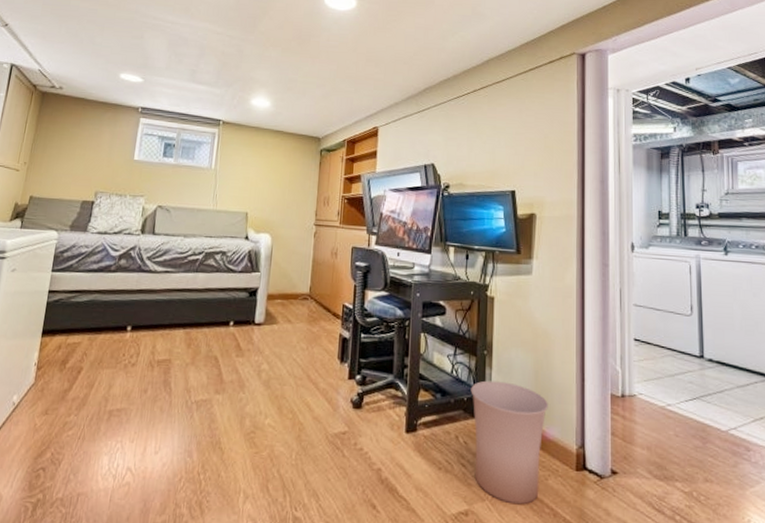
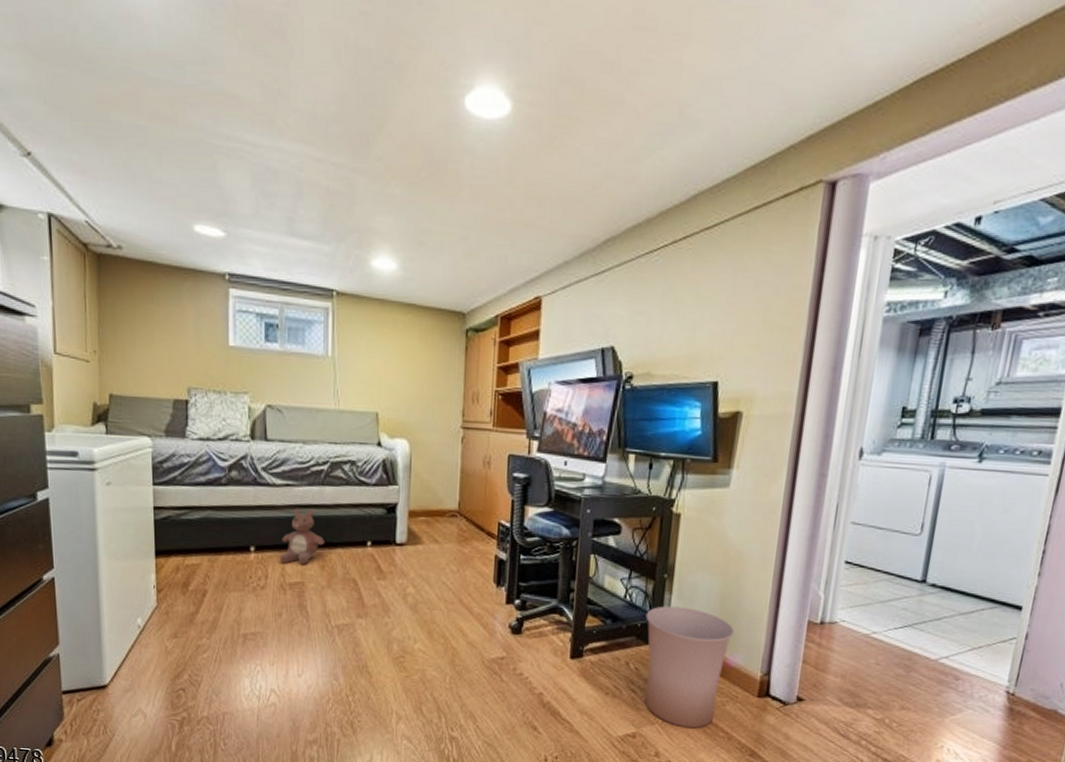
stuffed animal: none [151,292,193,343] -> present [279,508,324,565]

